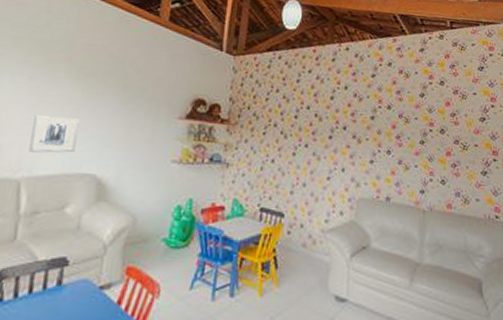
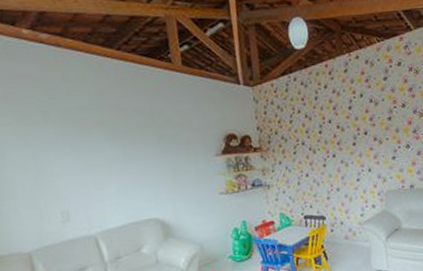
wall art: present [28,115,80,153] -> none [89,174,134,211]

